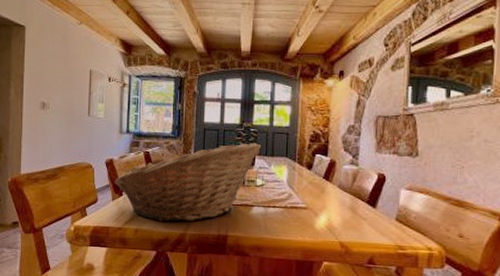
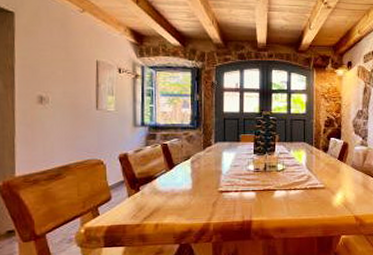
fruit basket: present [115,143,261,222] -> none [130,130,280,214]

